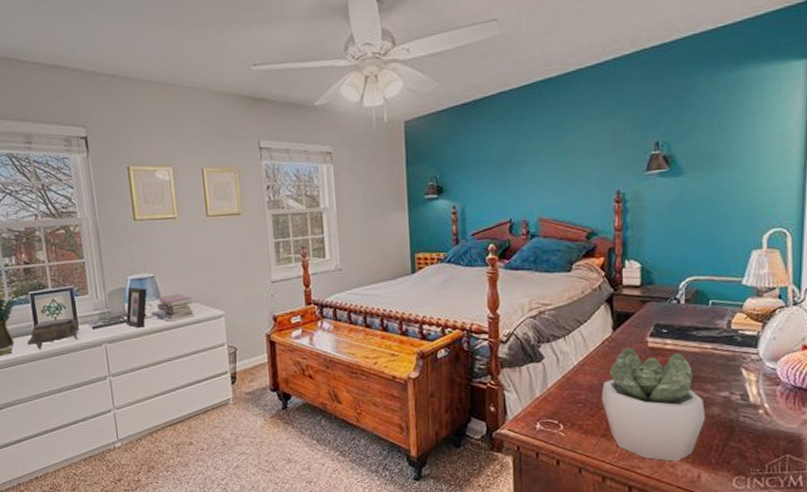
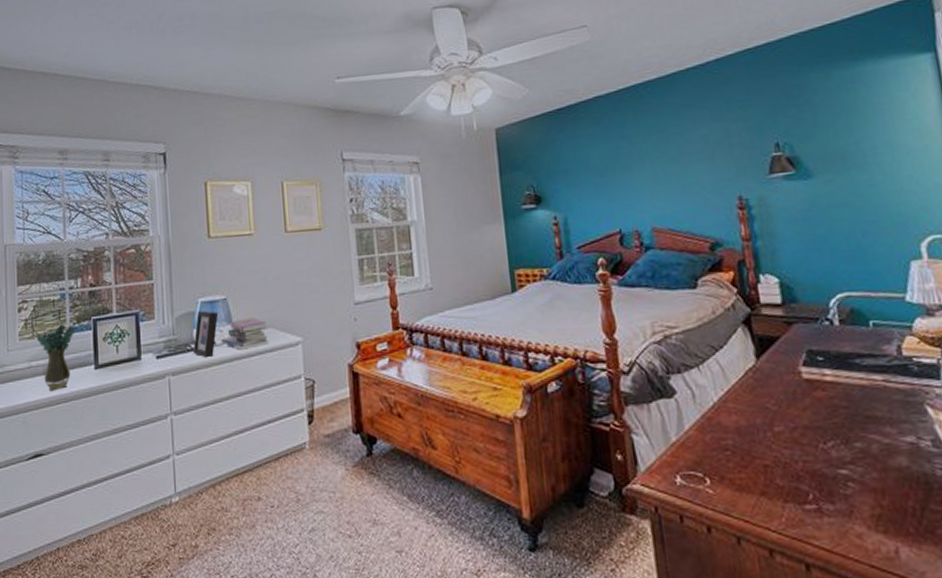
jewelry box: present [27,318,78,349] -> none [84,346,141,383]
succulent plant: present [601,347,706,462] -> none [752,378,892,531]

